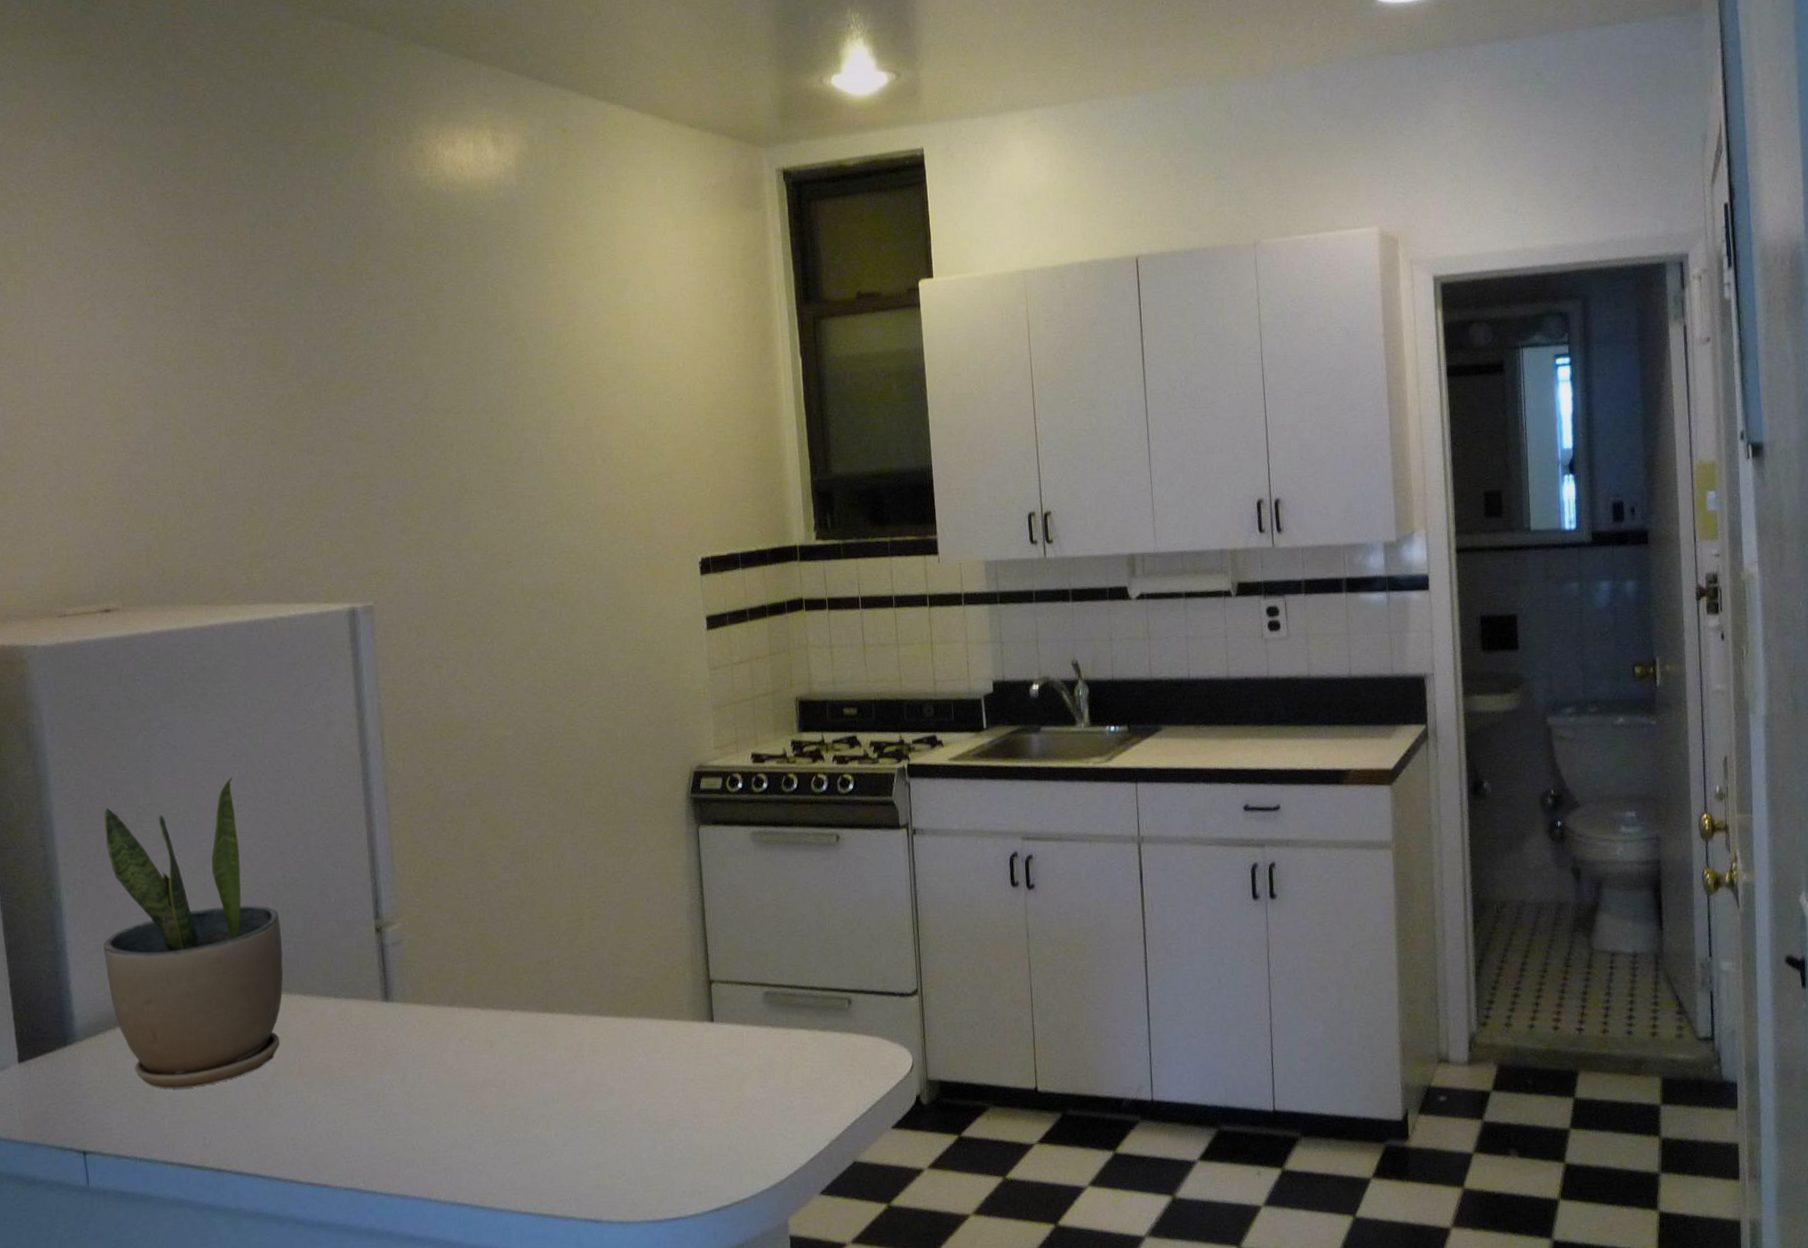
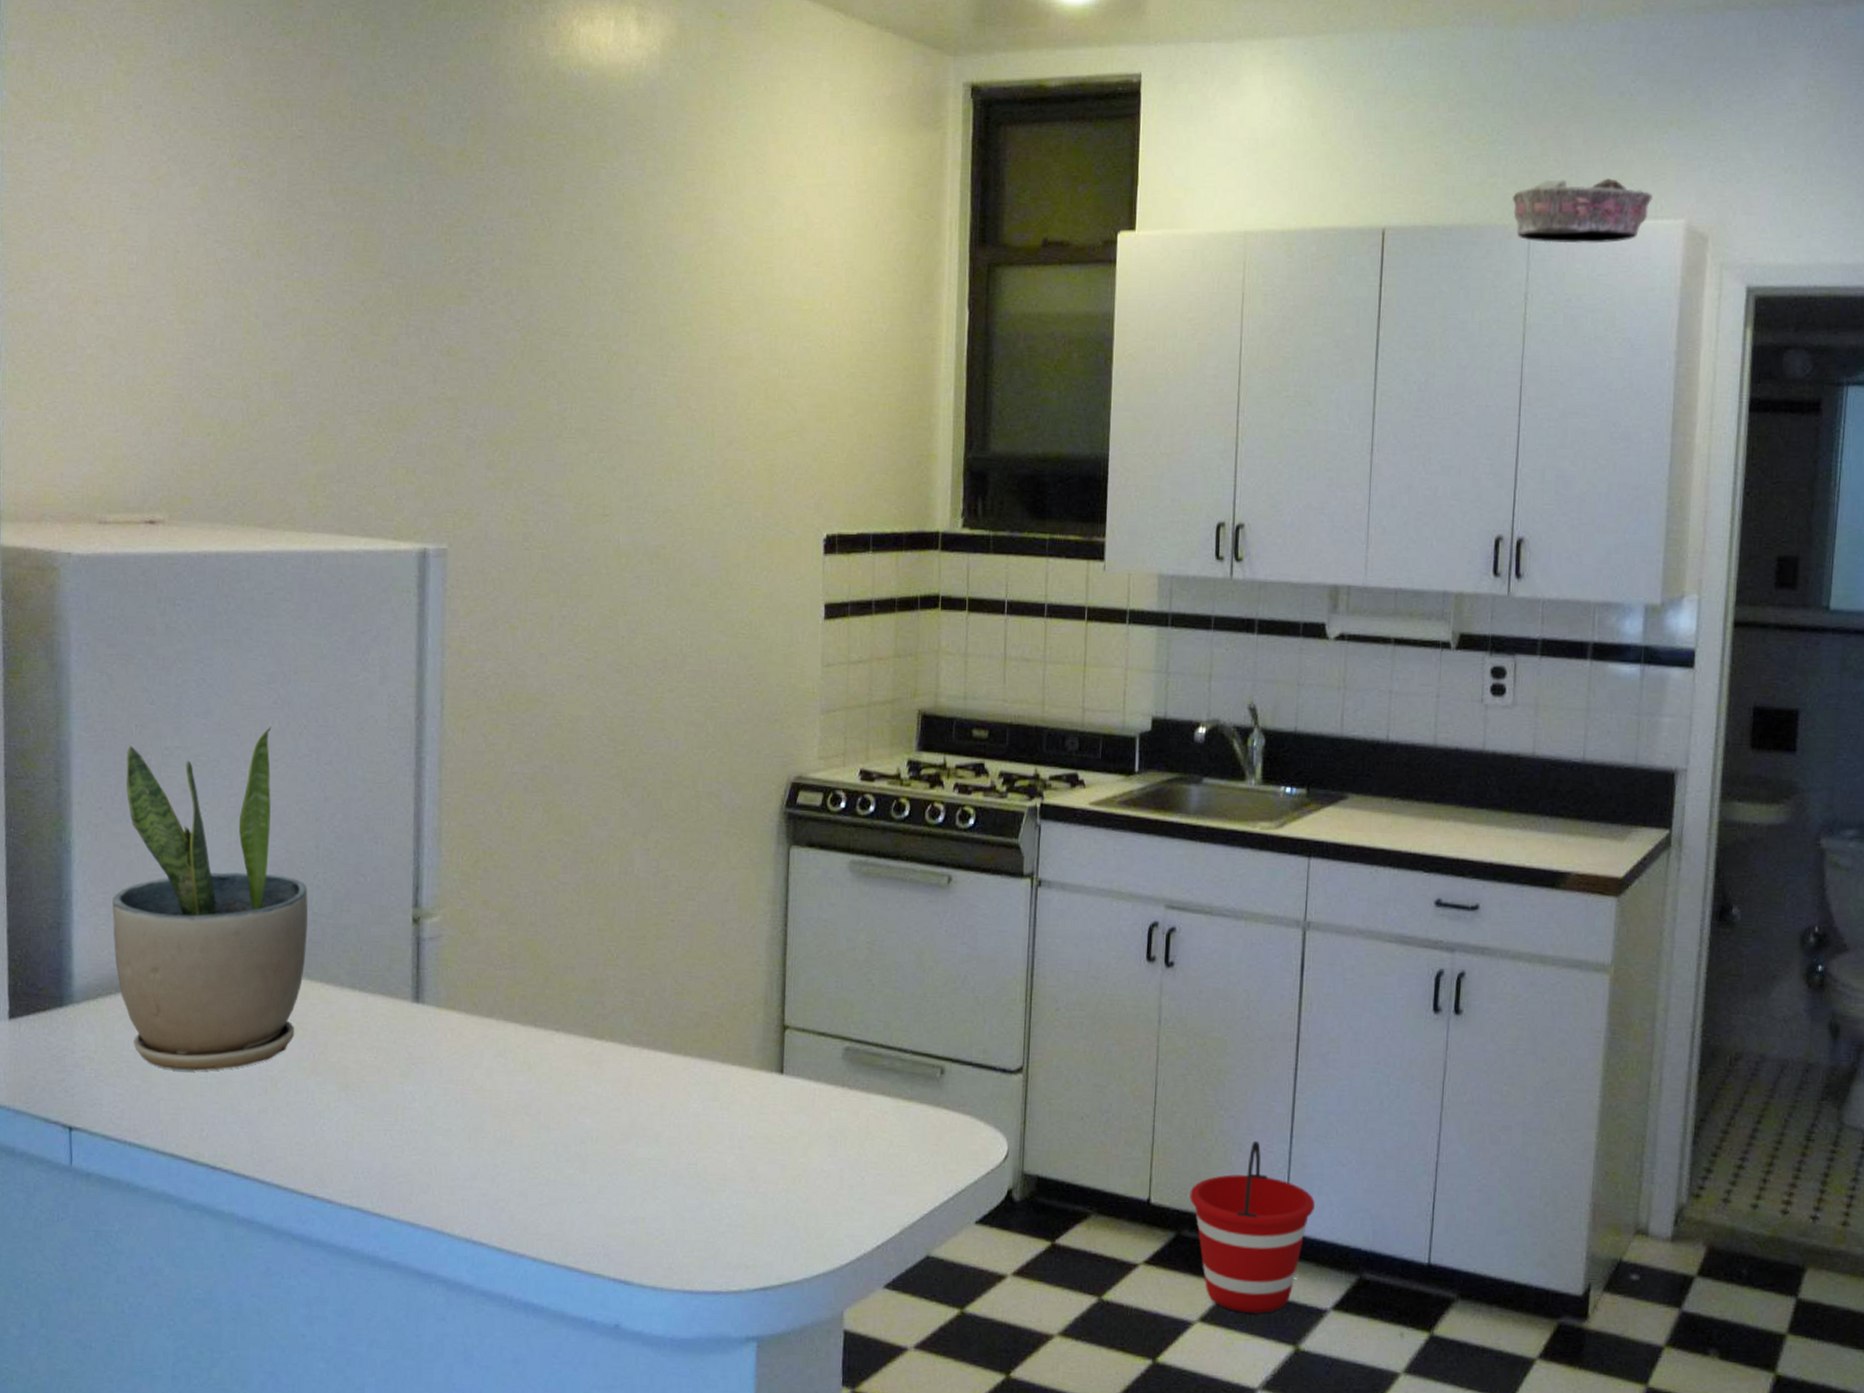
bucket: none [1069,1026,1175,1174] -> present [1189,1140,1315,1314]
decorative basket: none [1238,199,1350,256] -> present [1513,178,1653,244]

